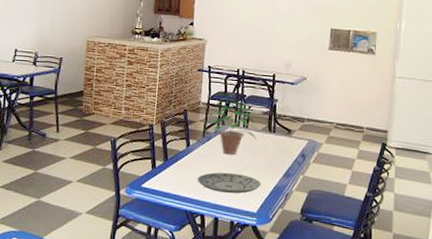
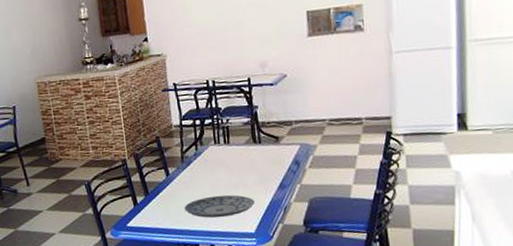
potted plant: present [202,94,260,155] -> none [179,110,244,177]

